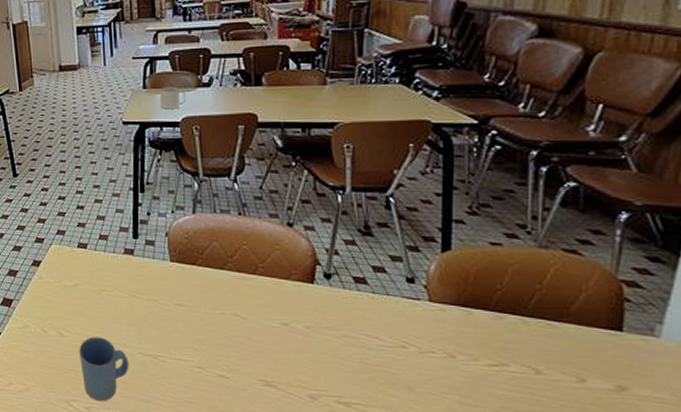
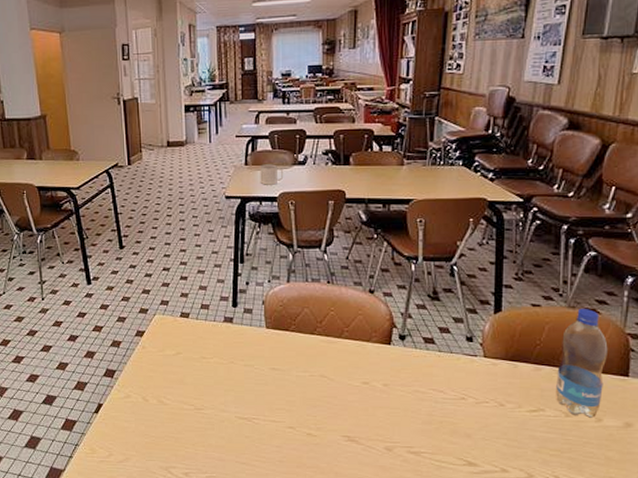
mug: present [79,337,129,402] -> none [179,403,226,467]
bottle: none [523,248,594,378] -> present [556,308,608,418]

